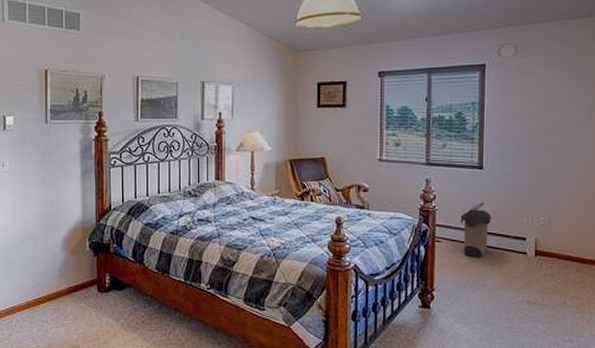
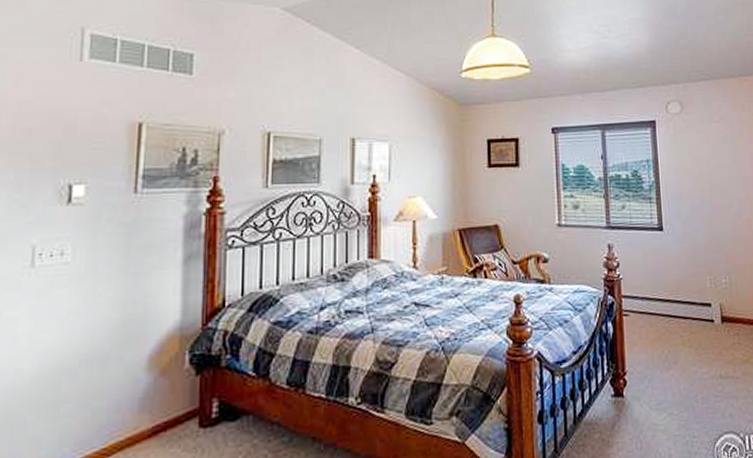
laundry hamper: present [460,202,492,258] -> none [646,266,677,331]

